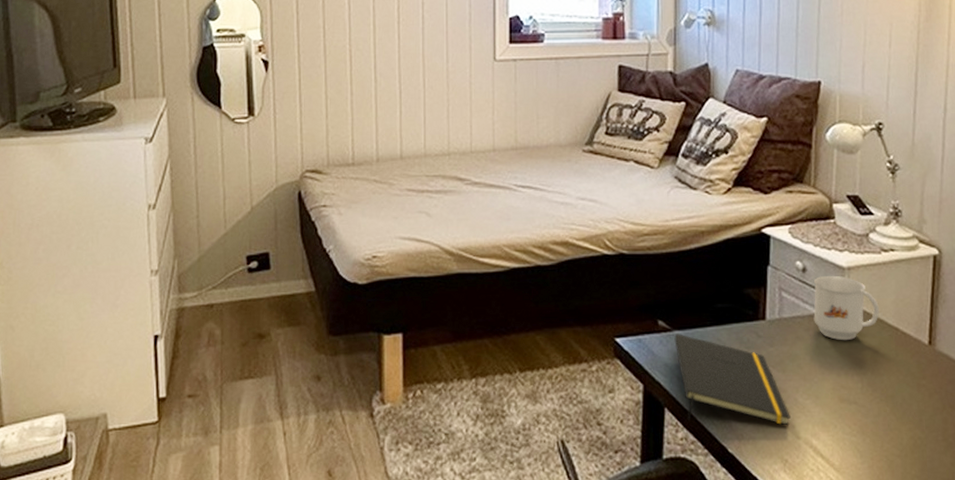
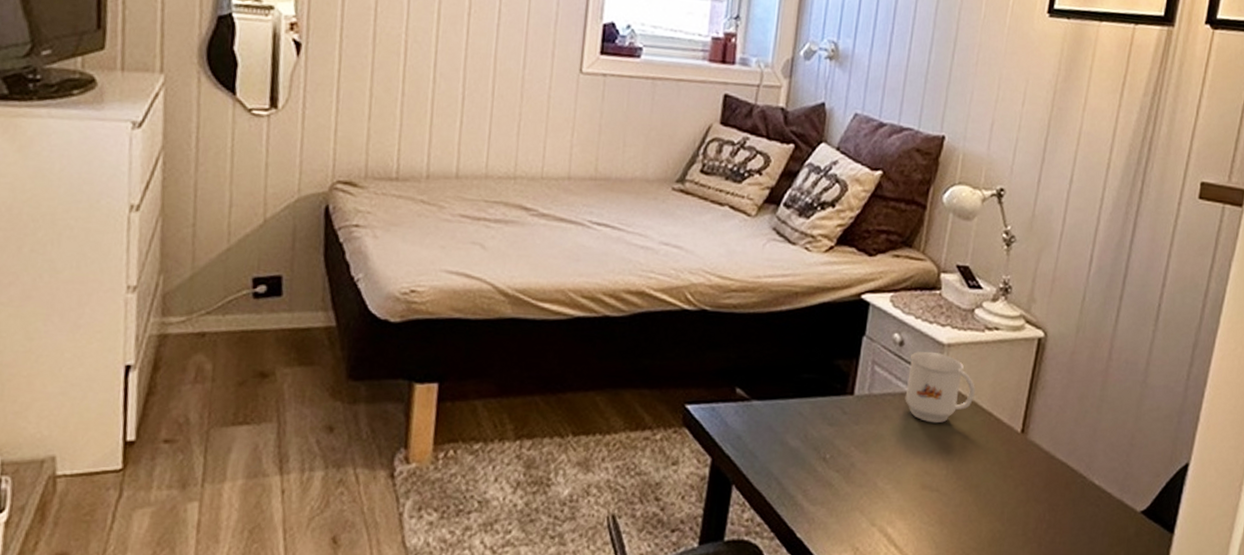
notepad: present [674,334,791,426] -> none [751,404,868,512]

